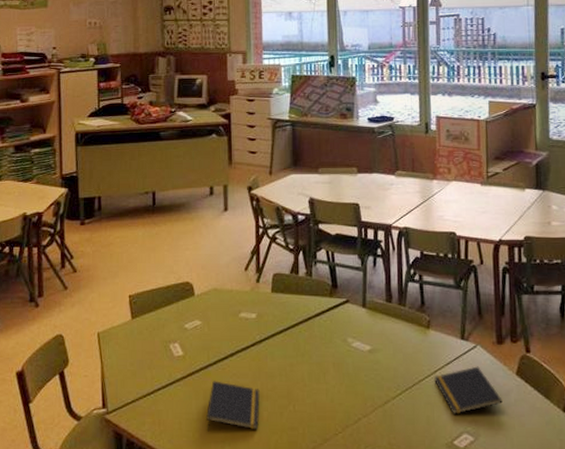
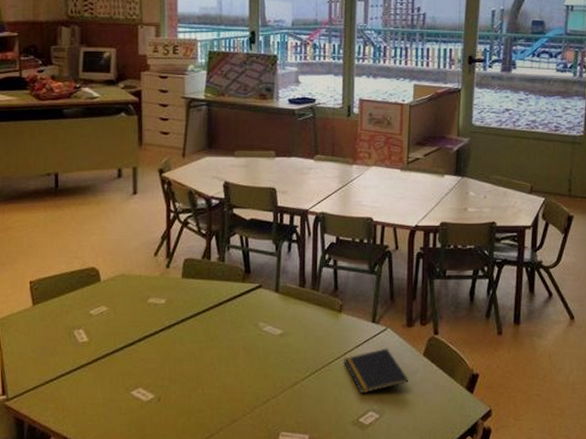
notepad: present [205,381,260,432] -> none [111,366,168,416]

